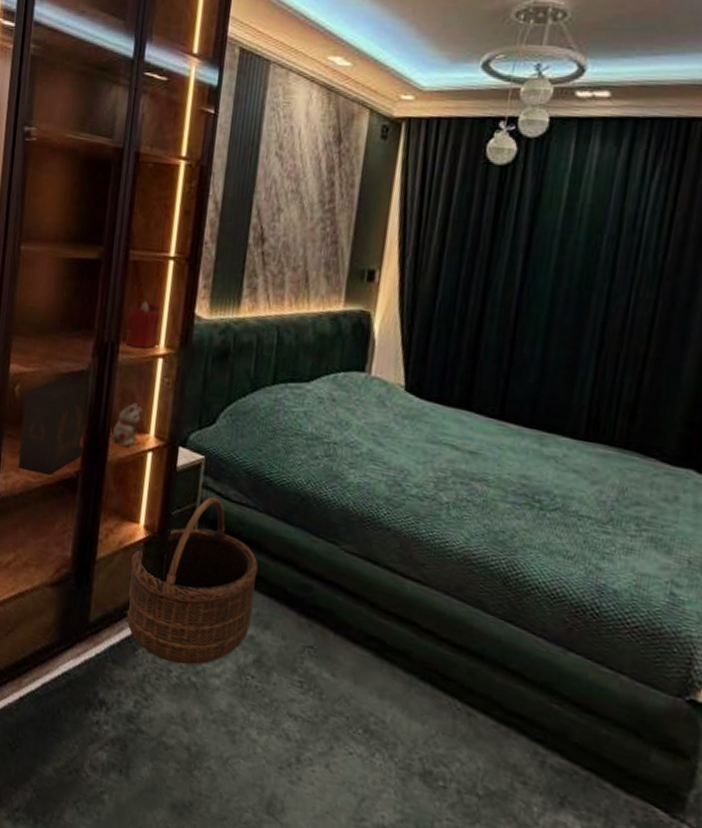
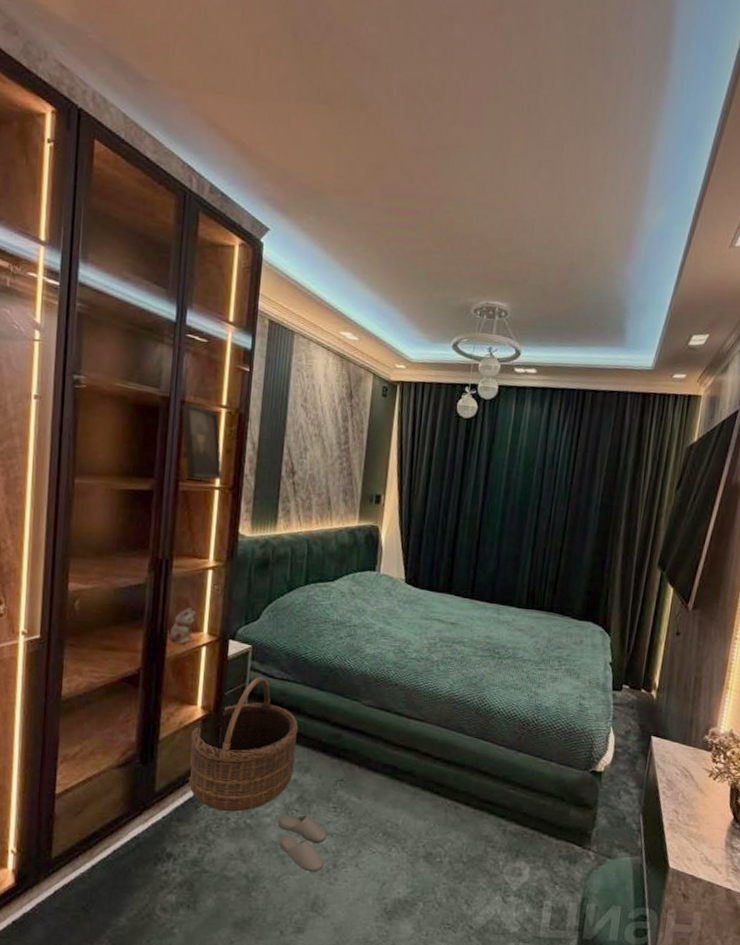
decorative box: present [18,378,91,475] -> none [81,592,148,675]
candle: present [125,301,161,349] -> none [178,524,209,563]
picture frame: none [135,153,179,249] -> present [181,402,223,481]
slippers: none [229,679,289,762] -> present [279,815,327,871]

